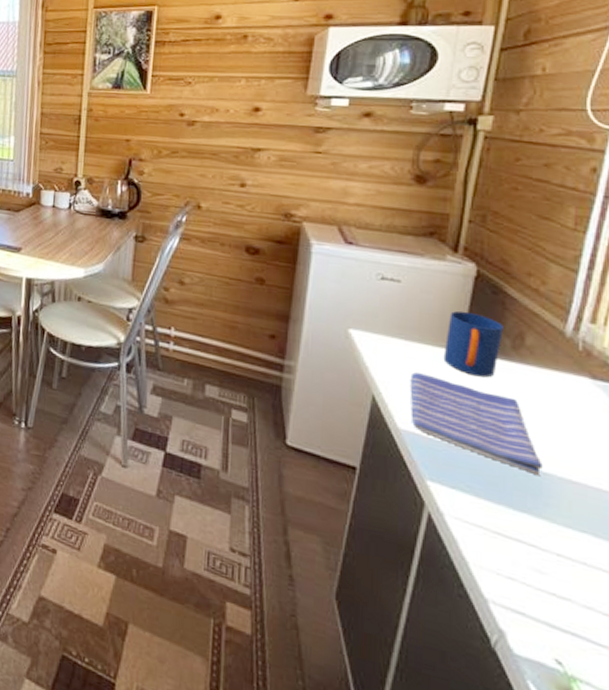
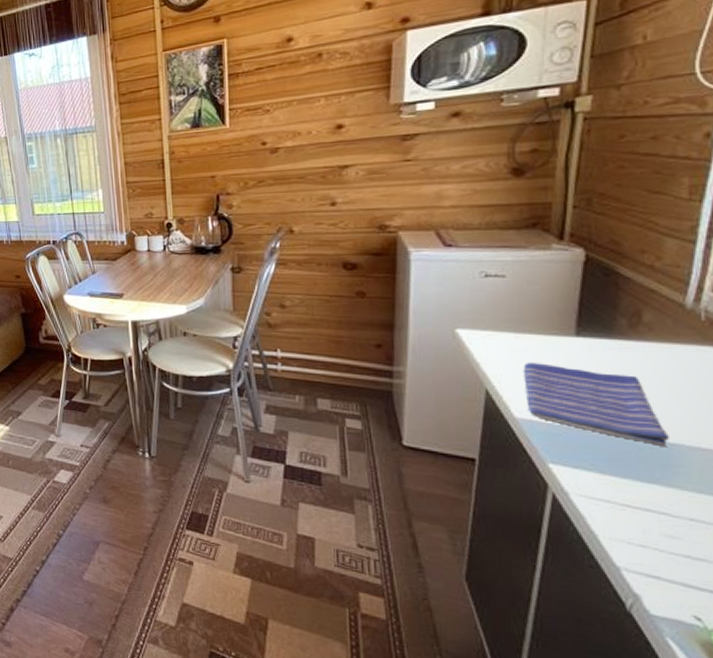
mug: present [443,310,503,378] -> none [556,297,618,359]

